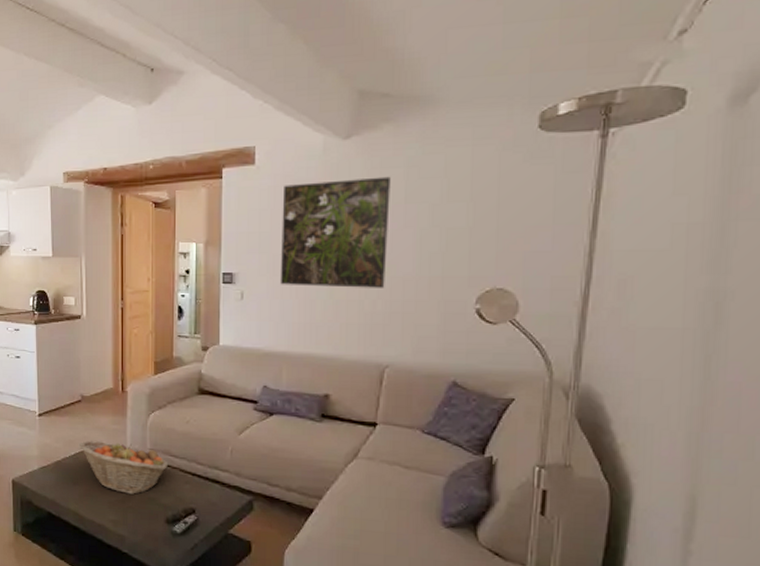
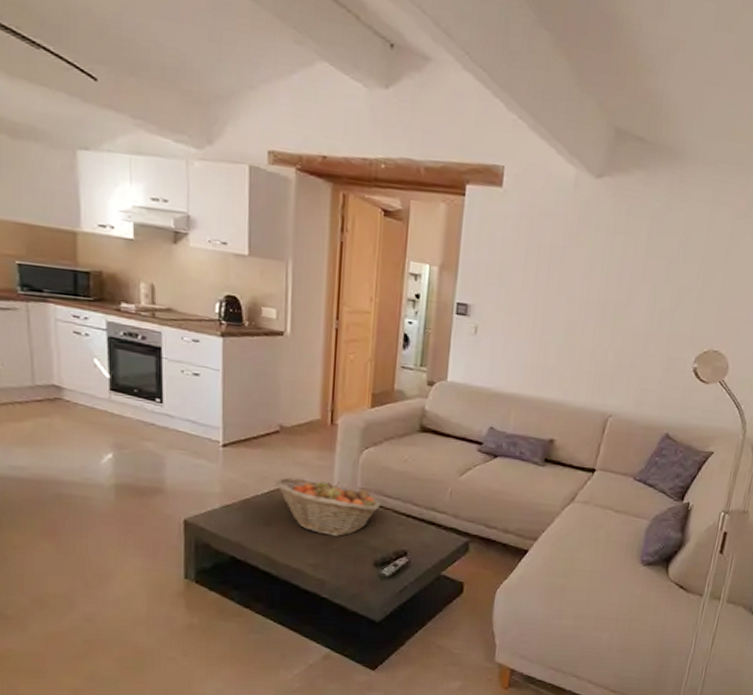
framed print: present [279,176,391,288] -> none [516,216,636,339]

